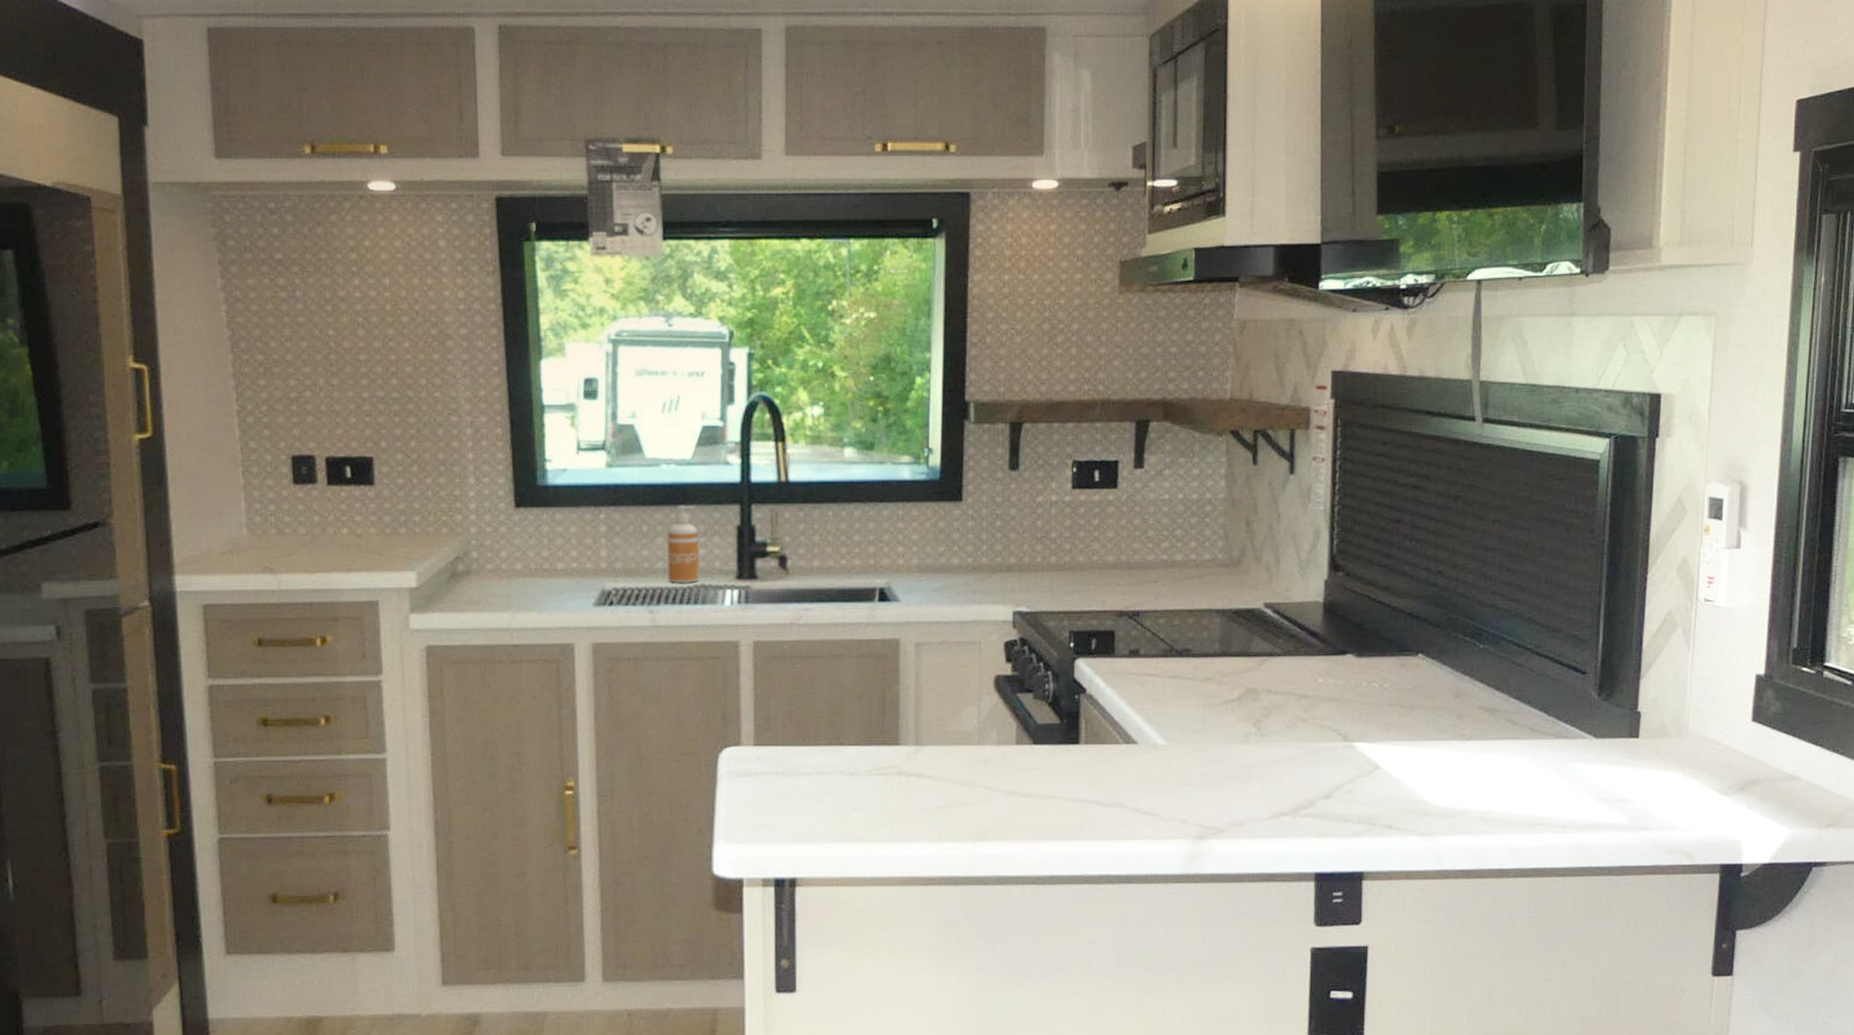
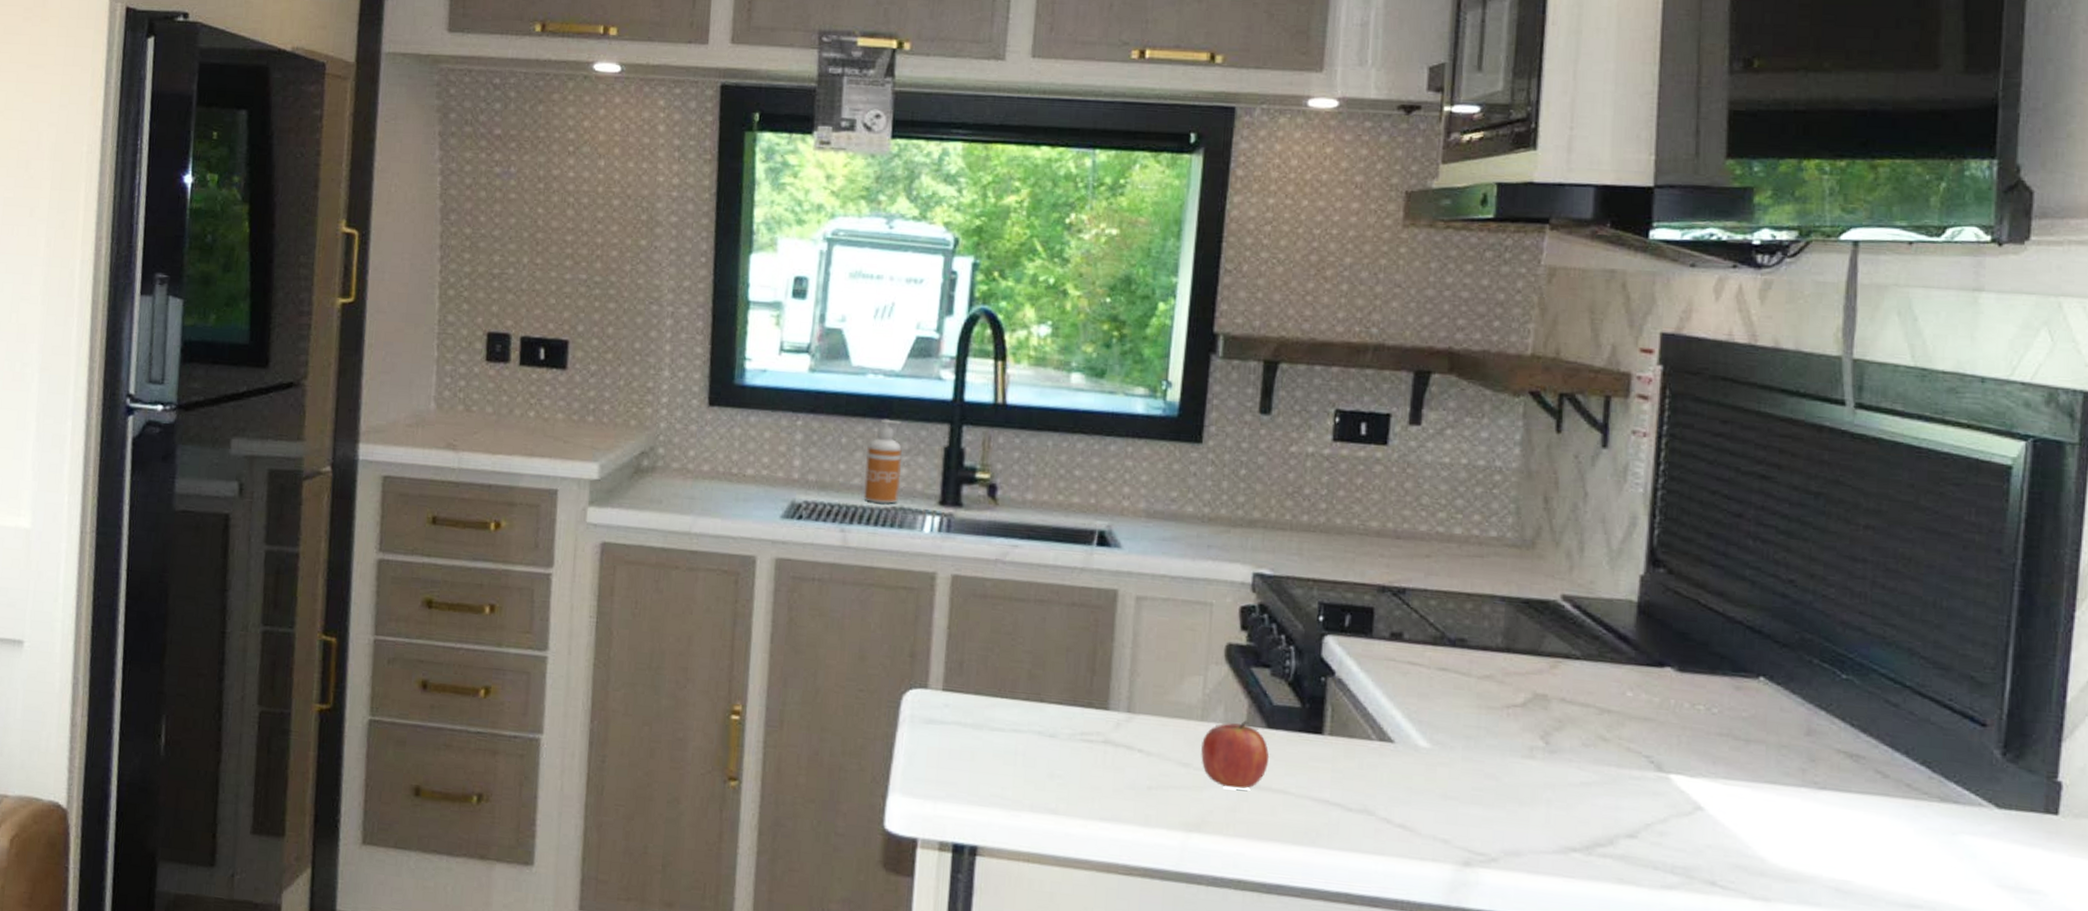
fruit: none [980,740,1037,800] -> present [1201,720,1270,790]

